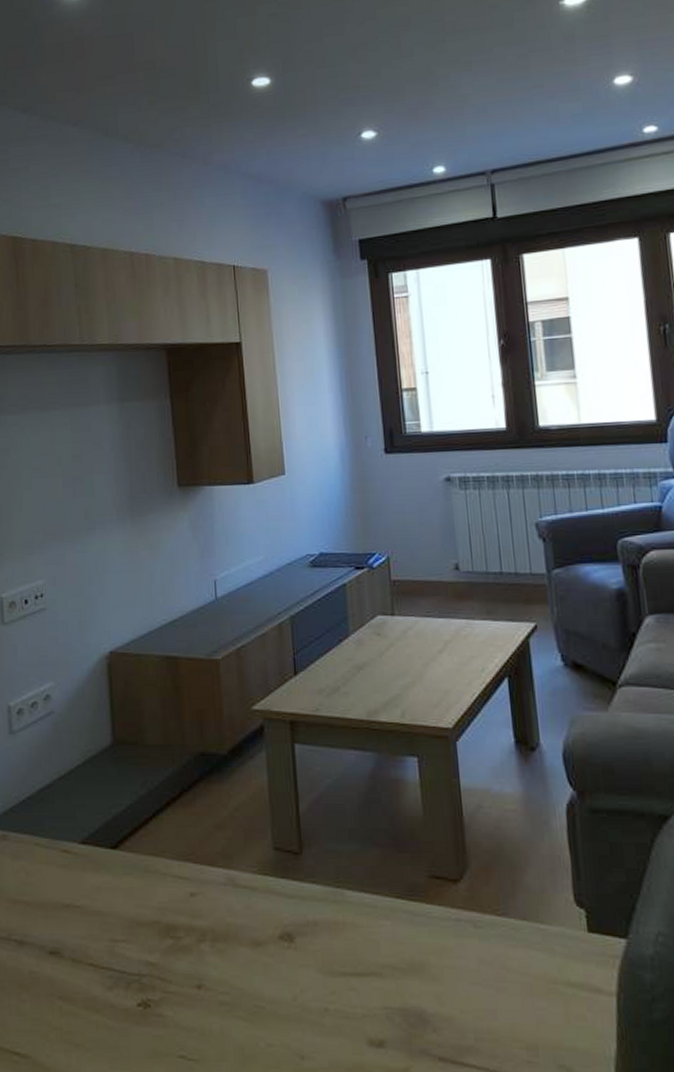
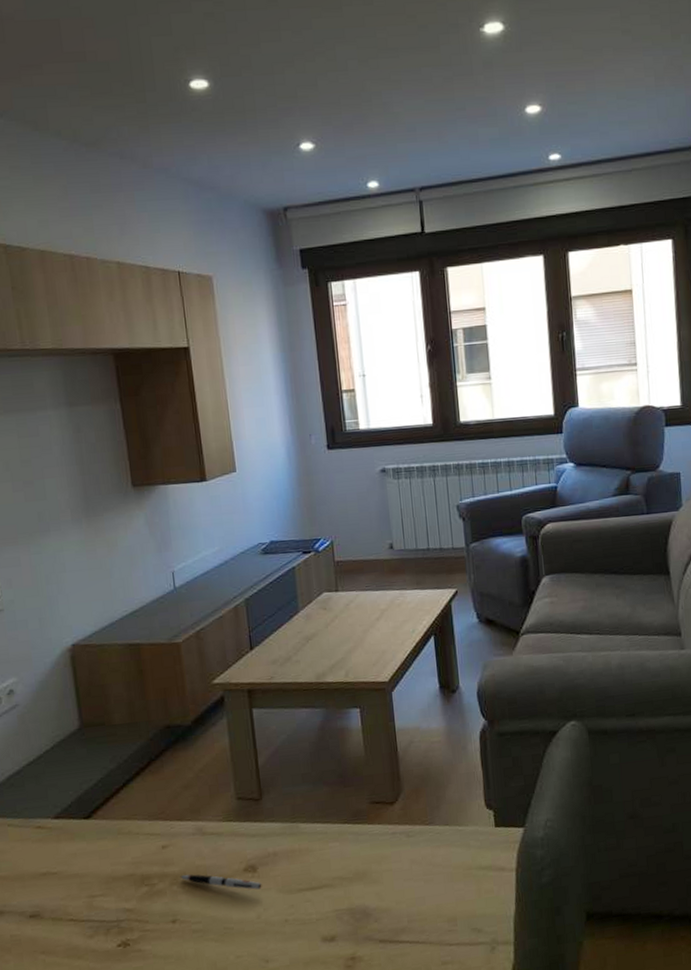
pen: none [208,931,299,964] -> present [180,874,262,890]

